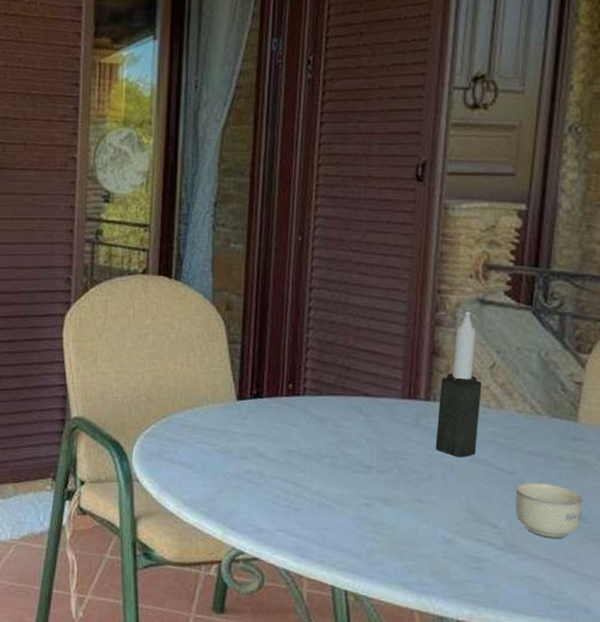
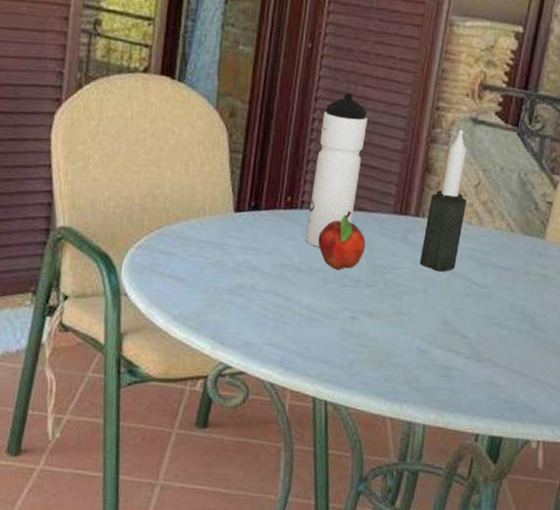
water bottle: none [310,281,366,433] -> present [305,93,368,247]
fruit: none [324,396,375,456] -> present [318,211,366,270]
cup: present [516,481,583,538] -> none [484,294,541,347]

